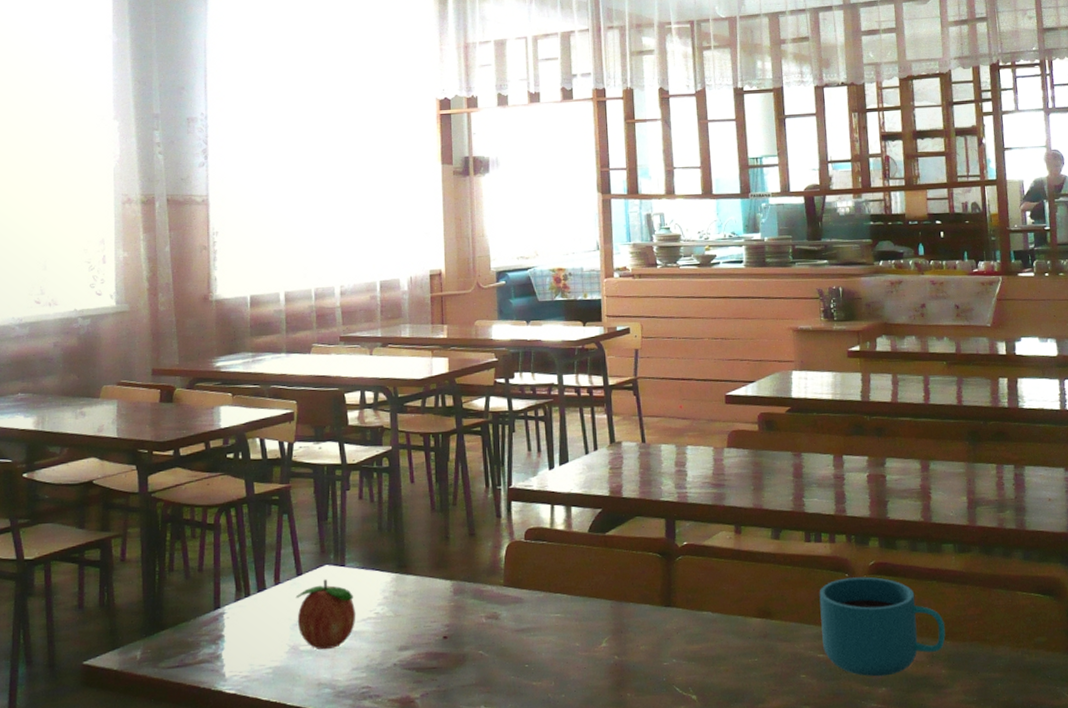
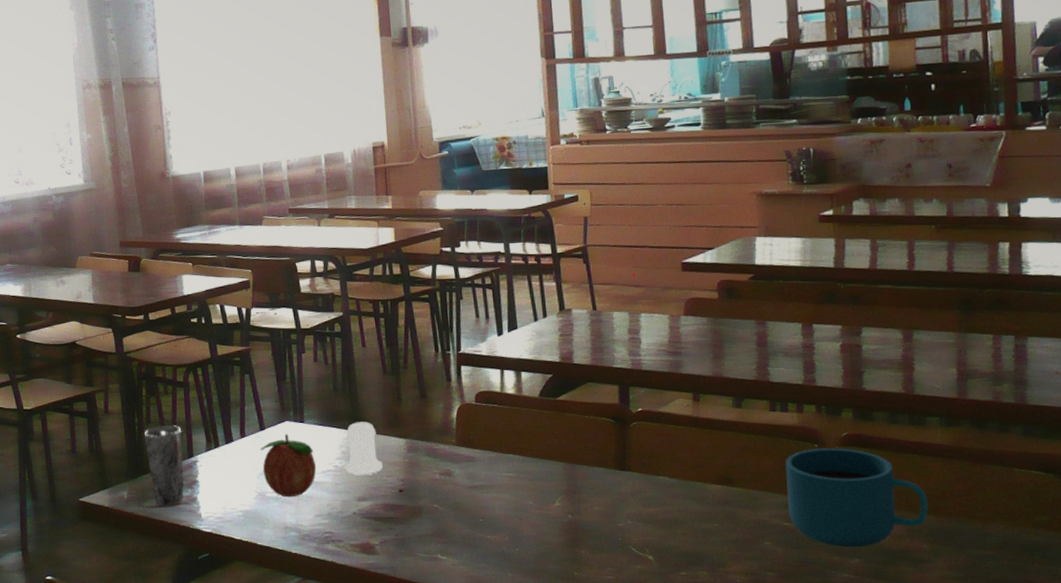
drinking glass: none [164,572,210,667] -> present [143,424,185,507]
salt shaker: none [387,563,427,622] -> present [345,422,383,475]

